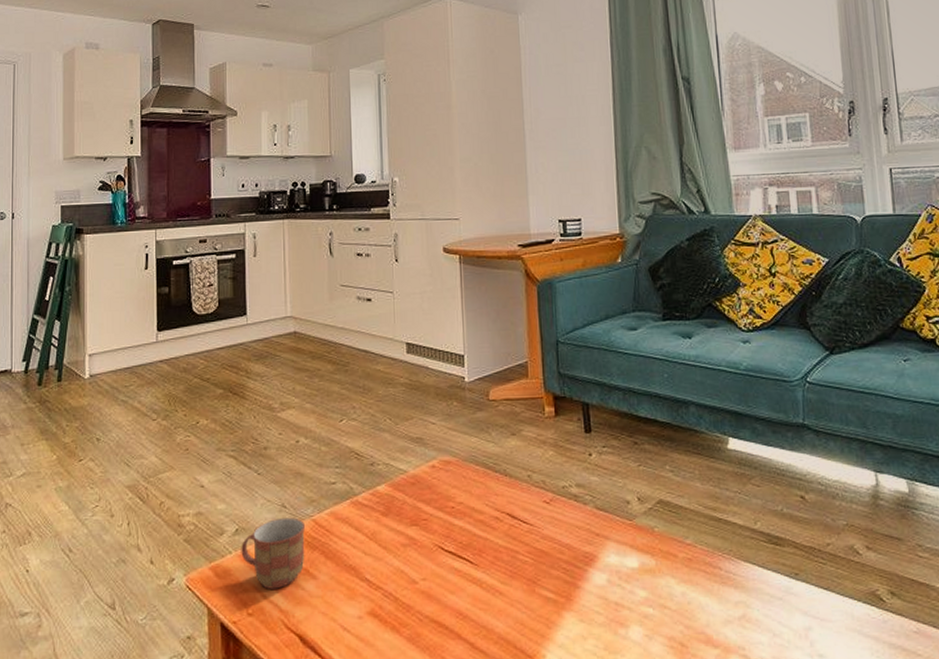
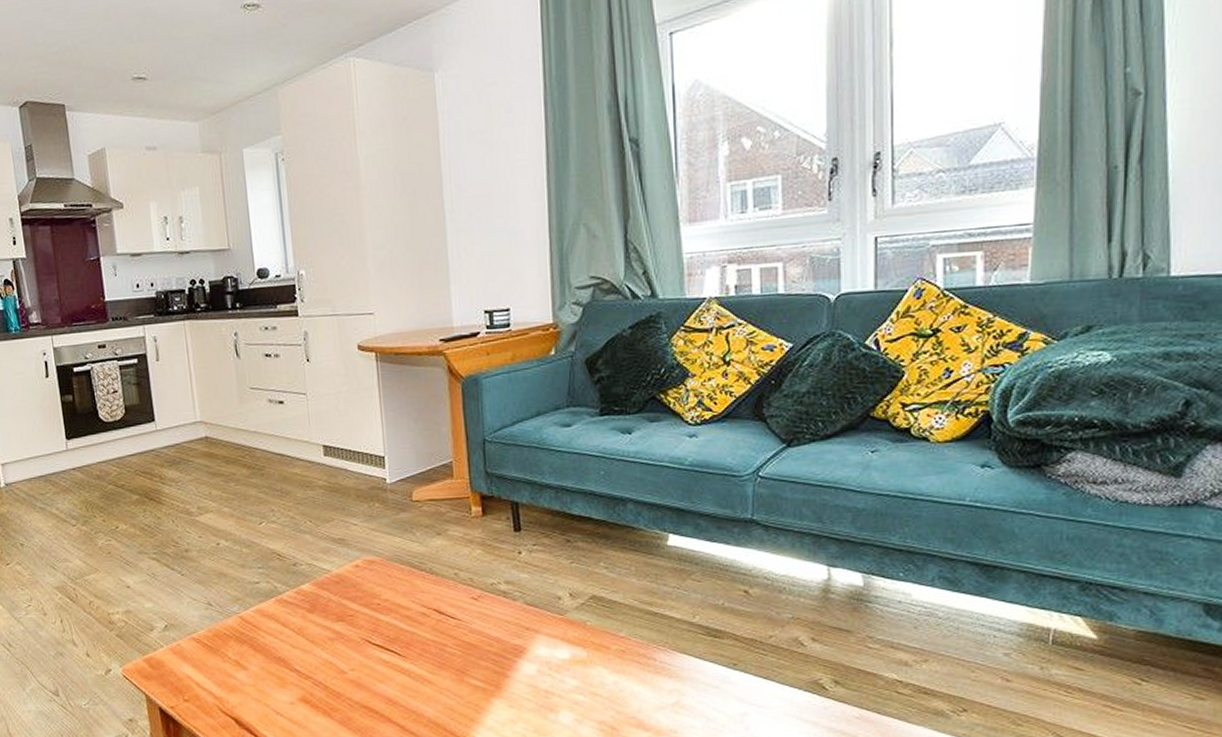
mug: present [241,517,306,589] -> none [171,614,235,679]

